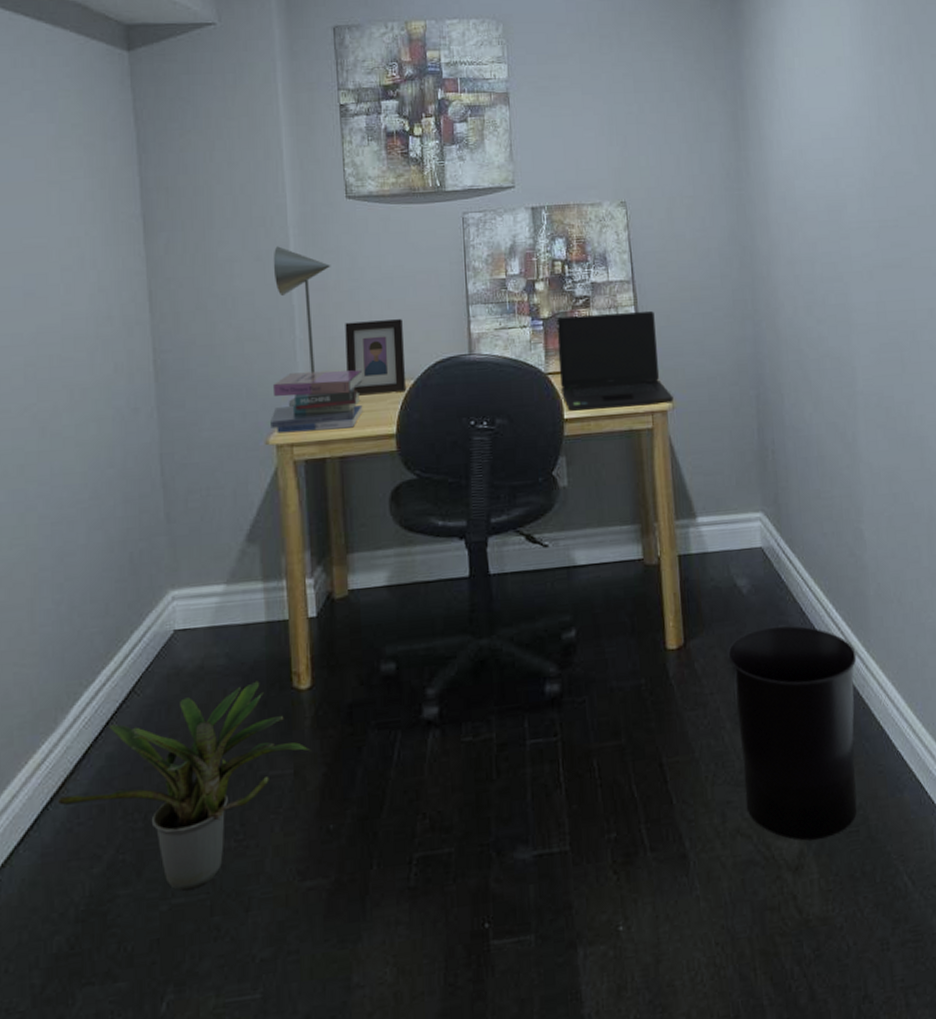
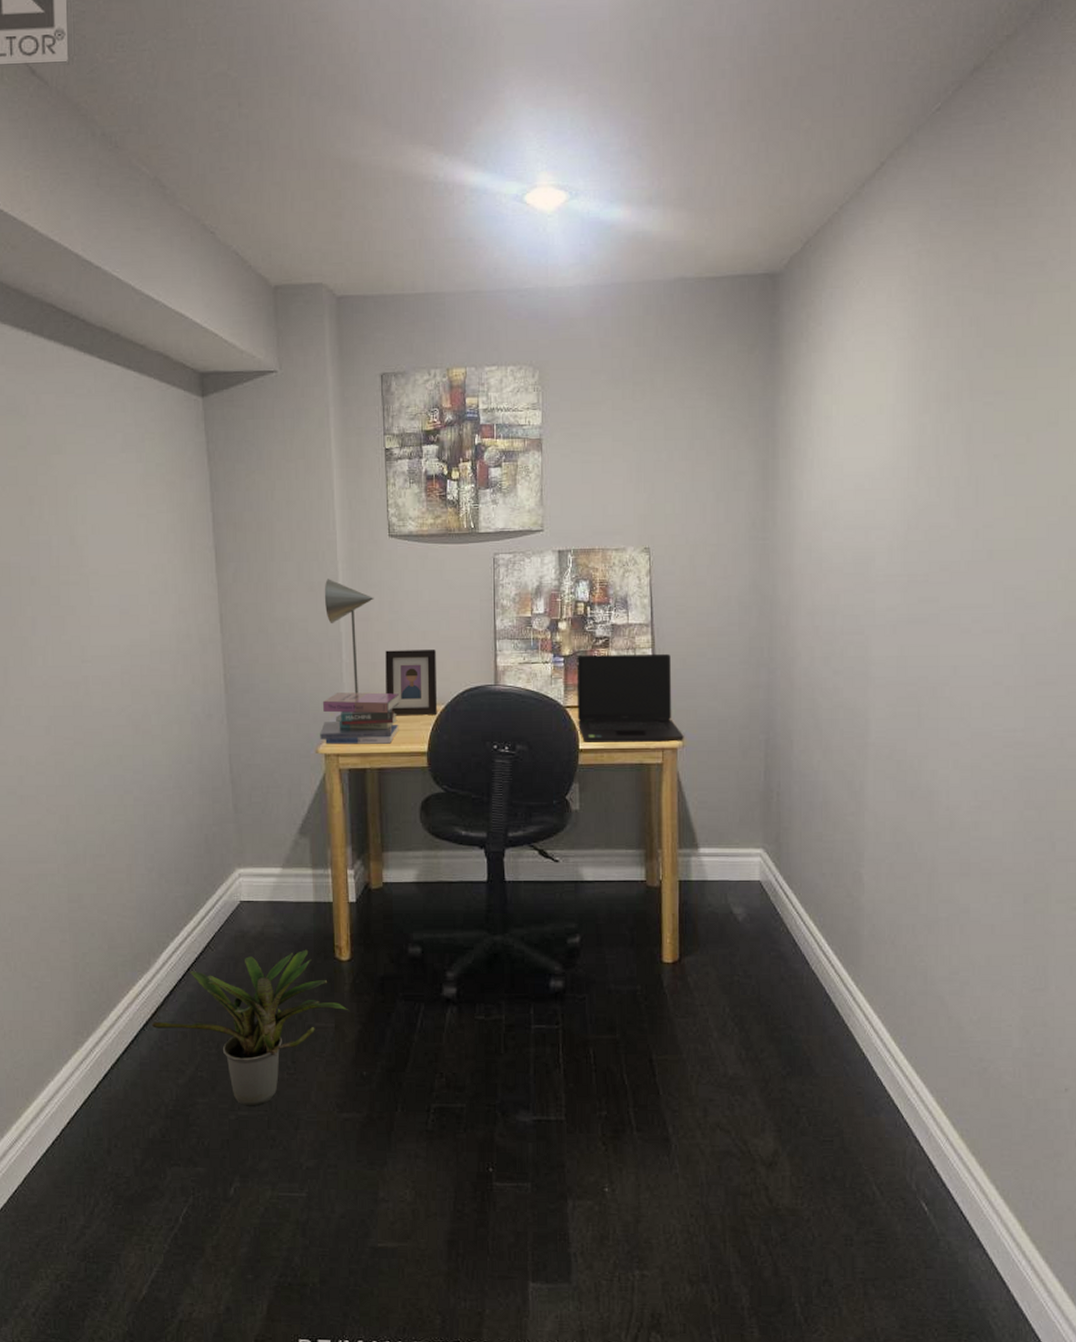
waste bin: present [728,625,857,841] -> none [720,953,845,1143]

